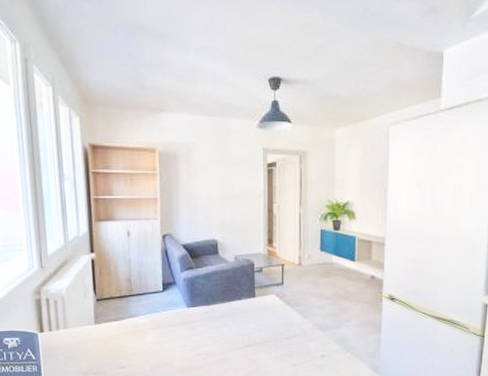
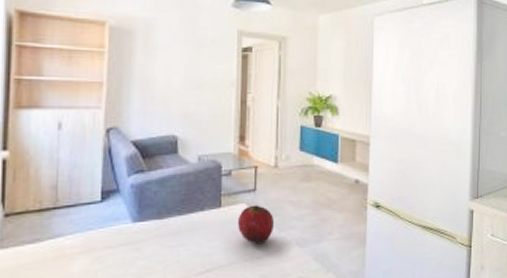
fruit: none [268,296,299,327] -> present [237,204,274,243]

